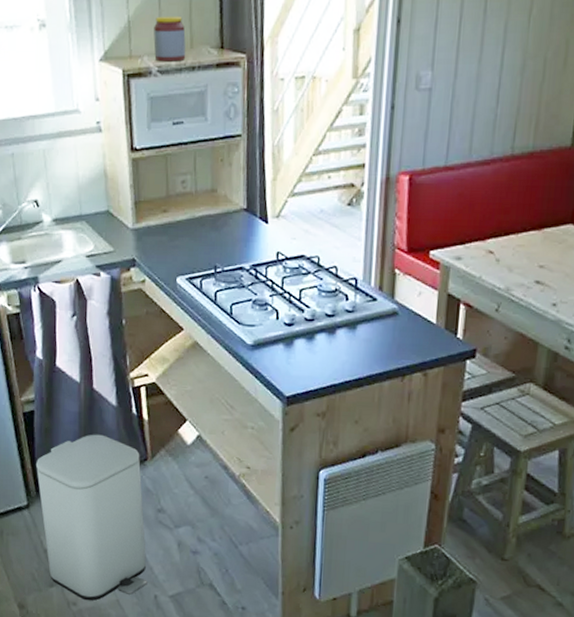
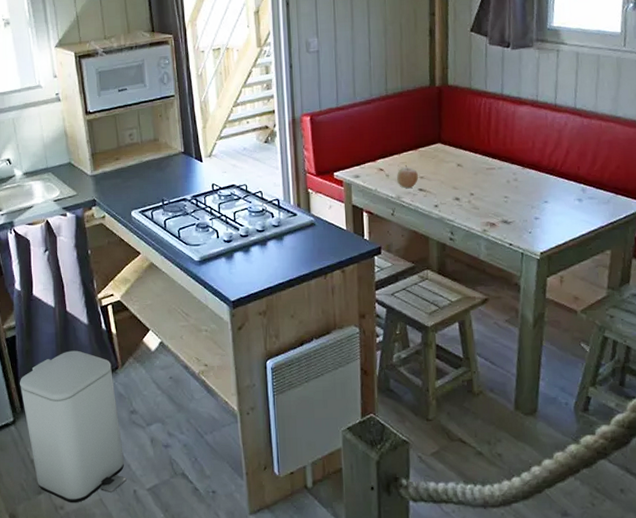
jar: present [153,15,186,62] -> none [98,10,125,45]
fruit: none [509,249,538,280] -> present [397,165,419,189]

